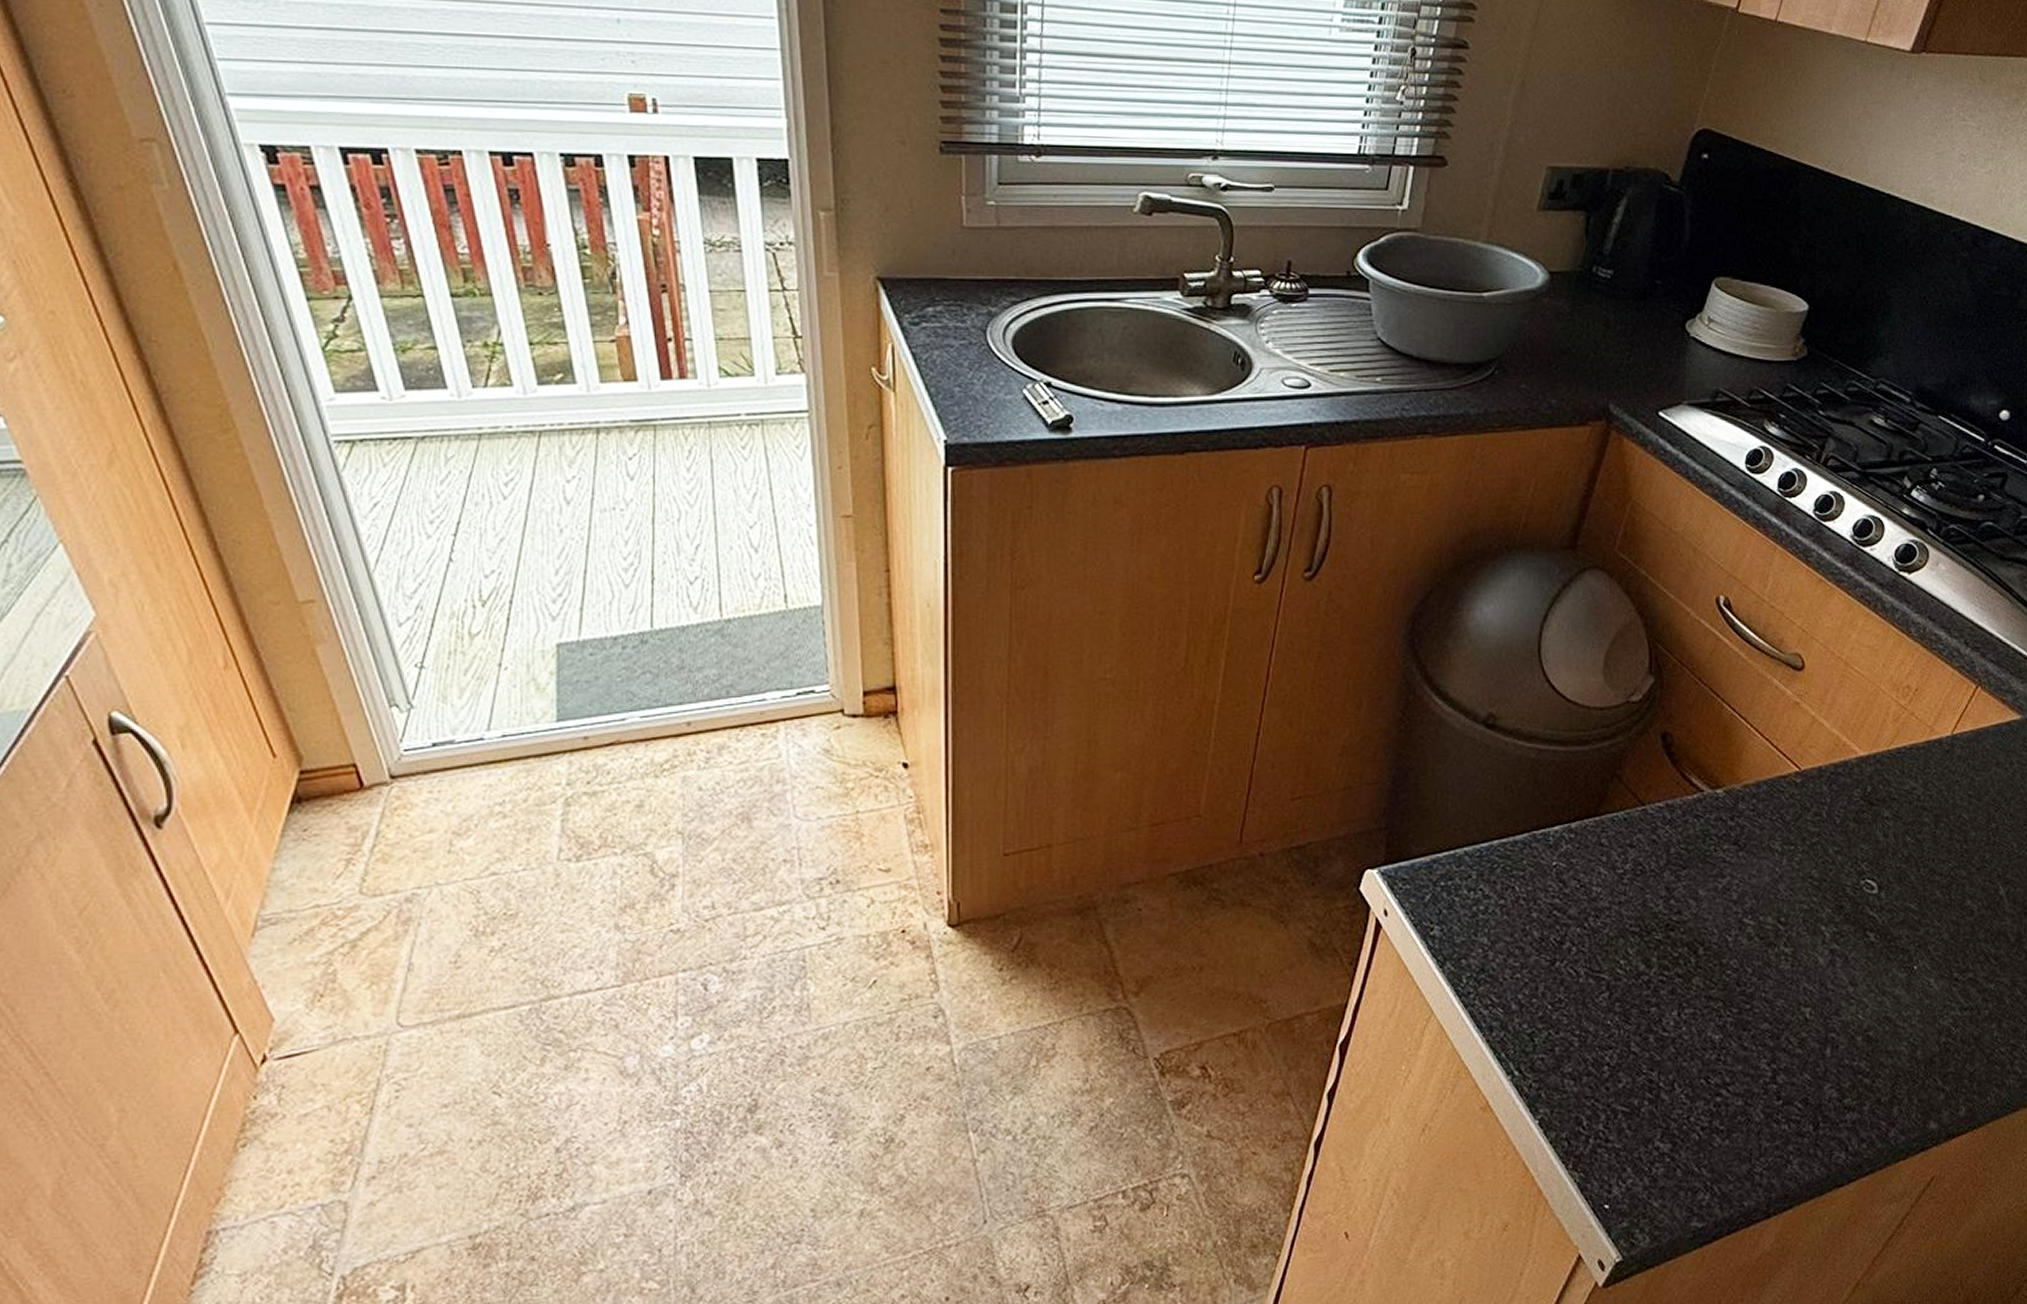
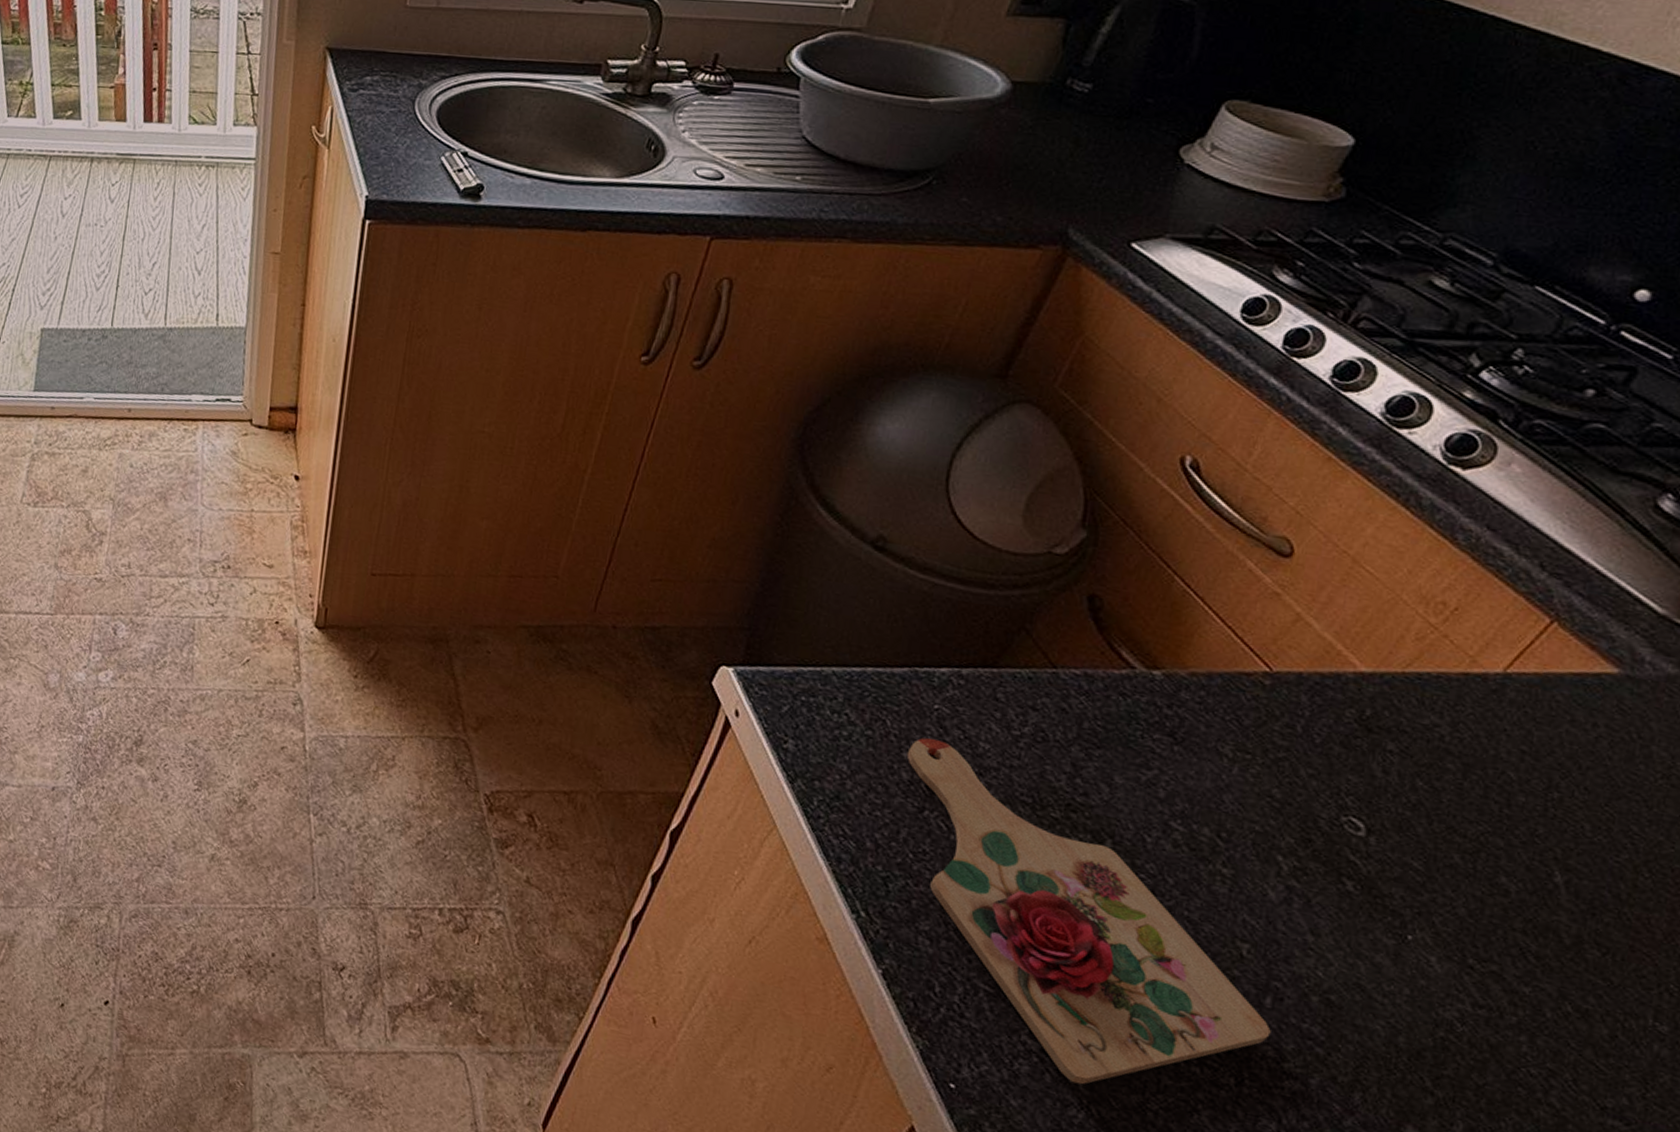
cutting board: none [1535,894,1833,1171] -> present [906,737,1271,1085]

